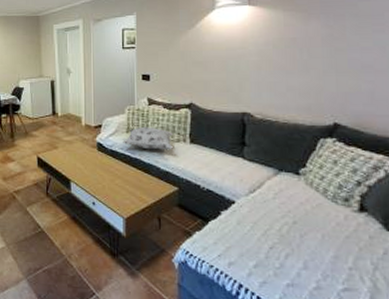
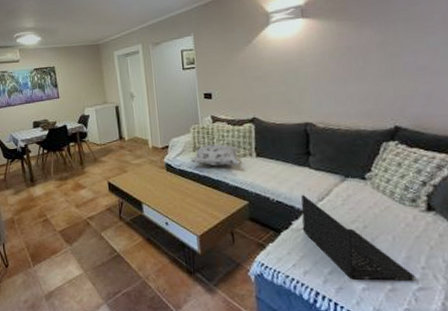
laptop: none [230,184,341,281] -> present [301,194,415,281]

